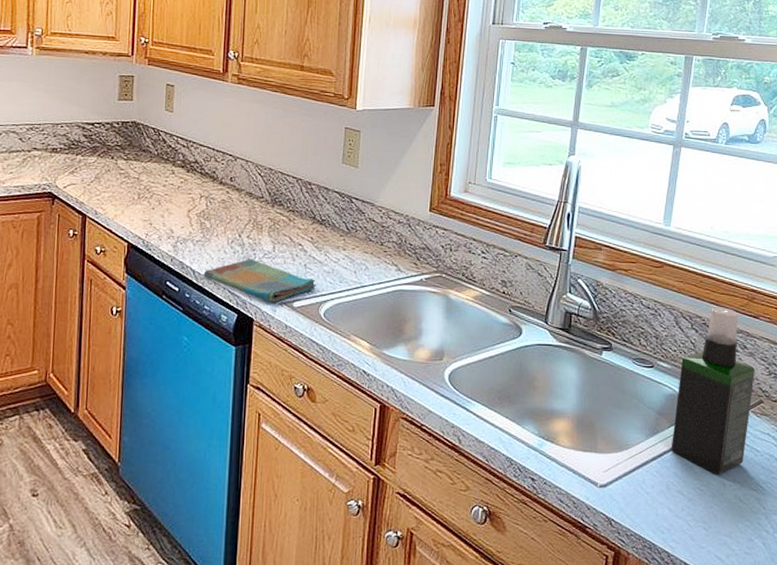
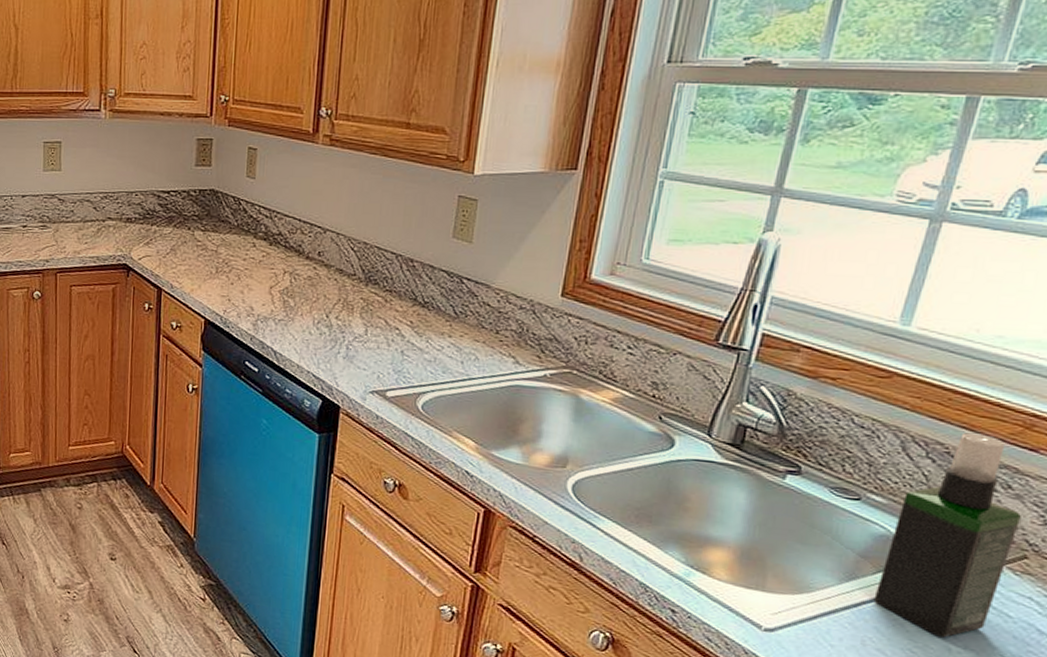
dish towel: present [203,259,317,302] -> none [285,342,415,390]

